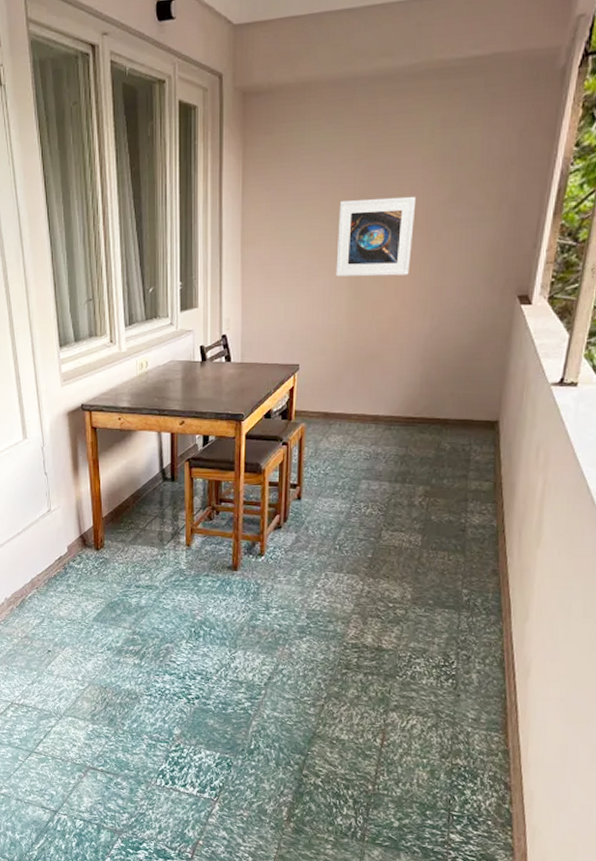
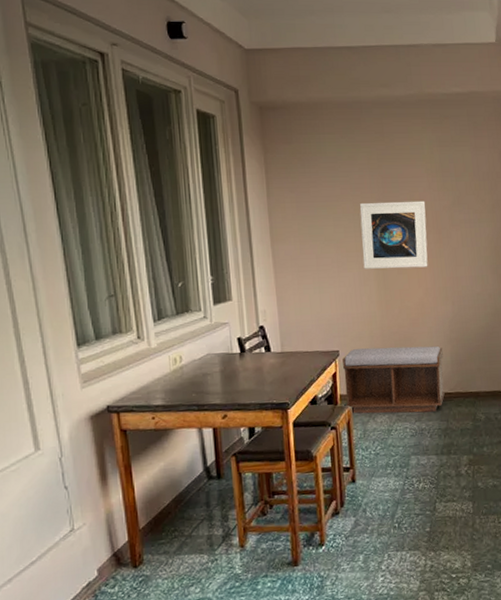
bench: none [299,363,413,436] -> present [343,346,445,414]

